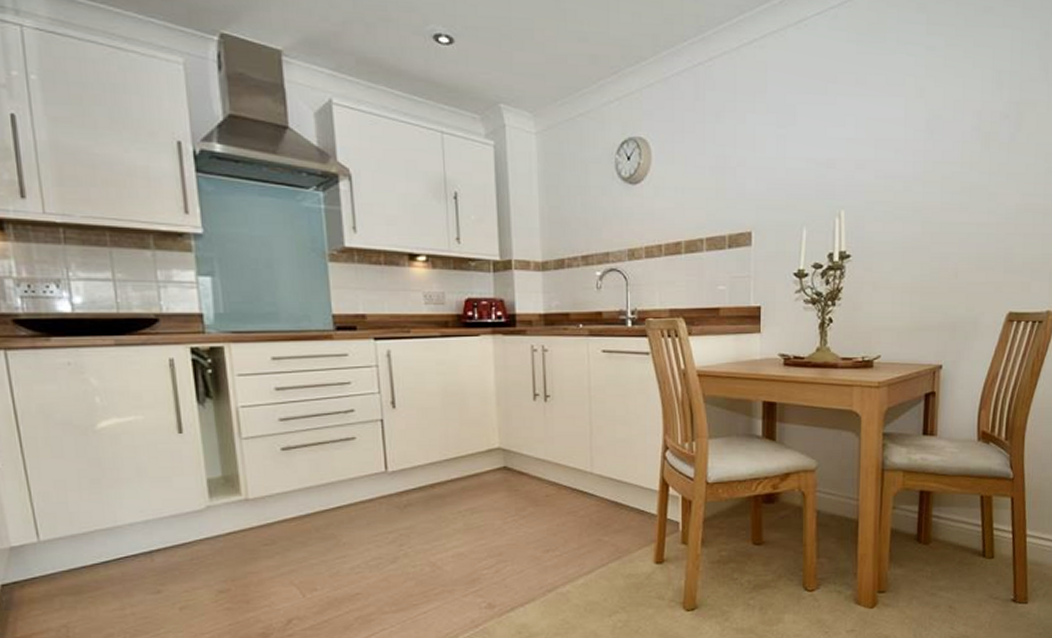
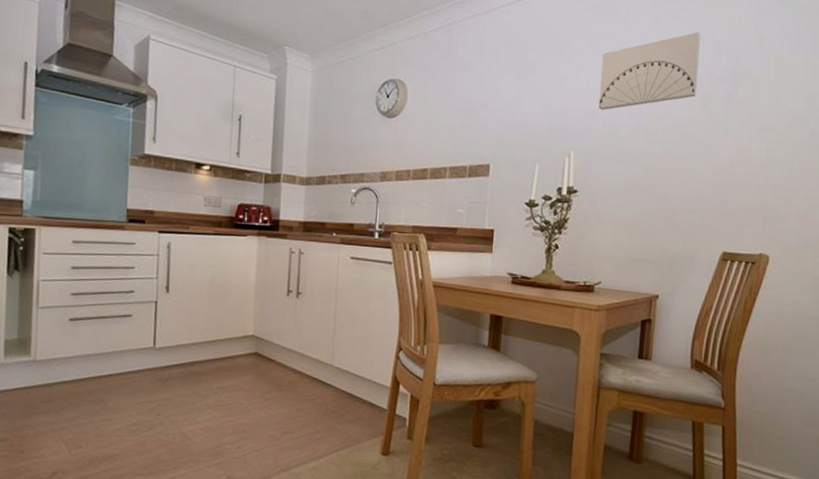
wall art: none [869,60,981,160] -> present [598,32,701,110]

